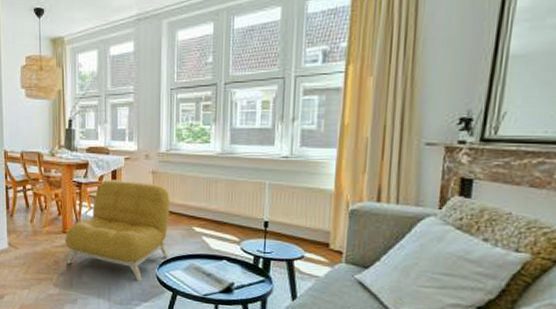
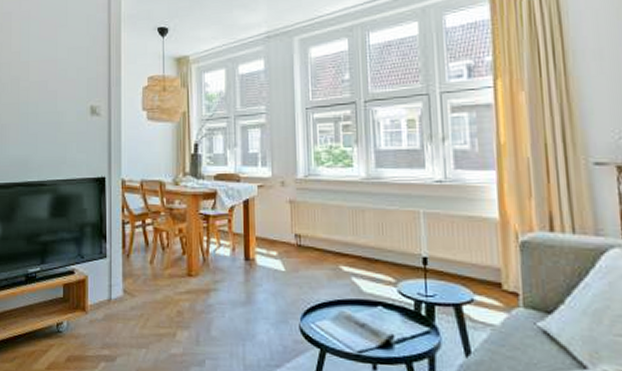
armchair: present [65,179,170,281] -> none [190,211,314,335]

